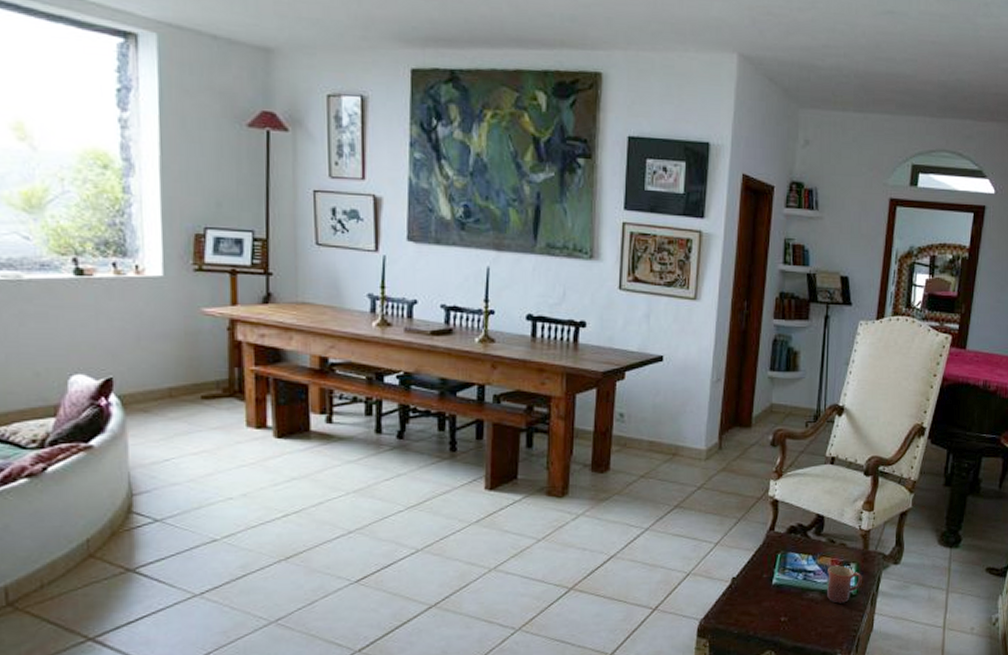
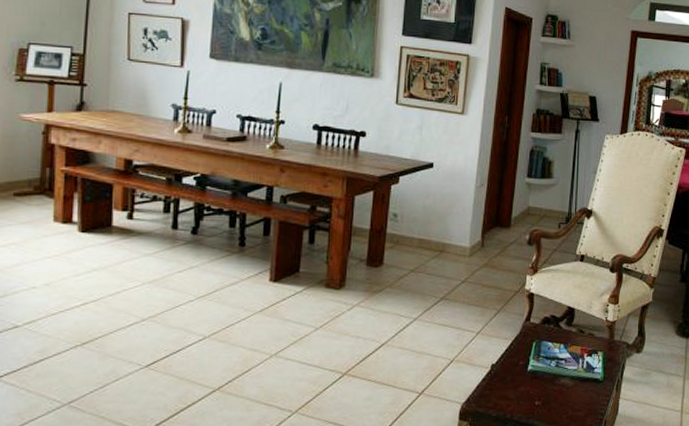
mug: present [827,565,862,604] -> none [577,353,608,389]

